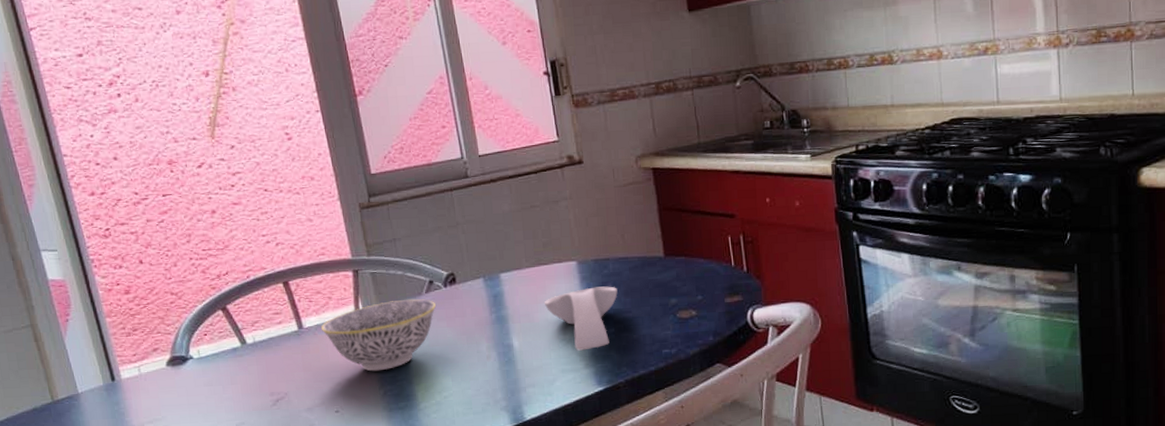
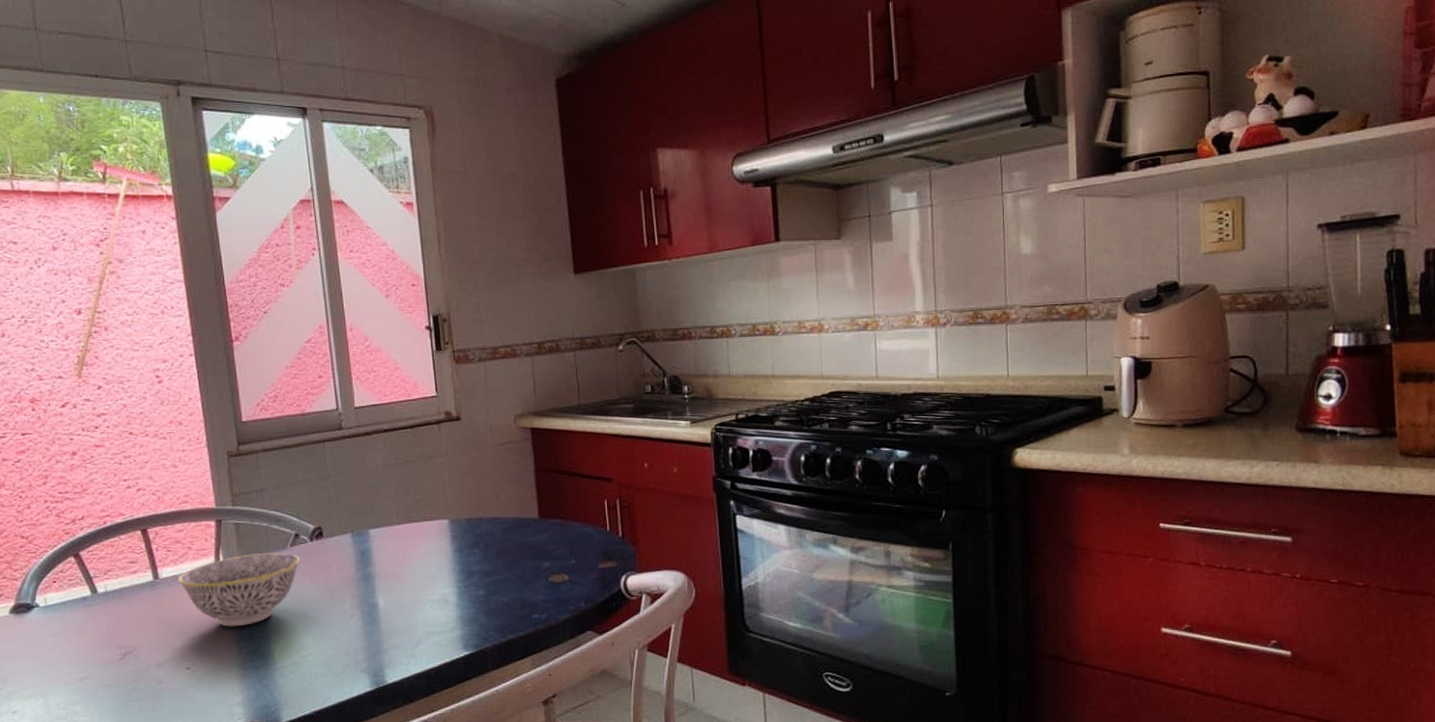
spoon rest: present [544,286,618,351] -> none [412,546,489,613]

